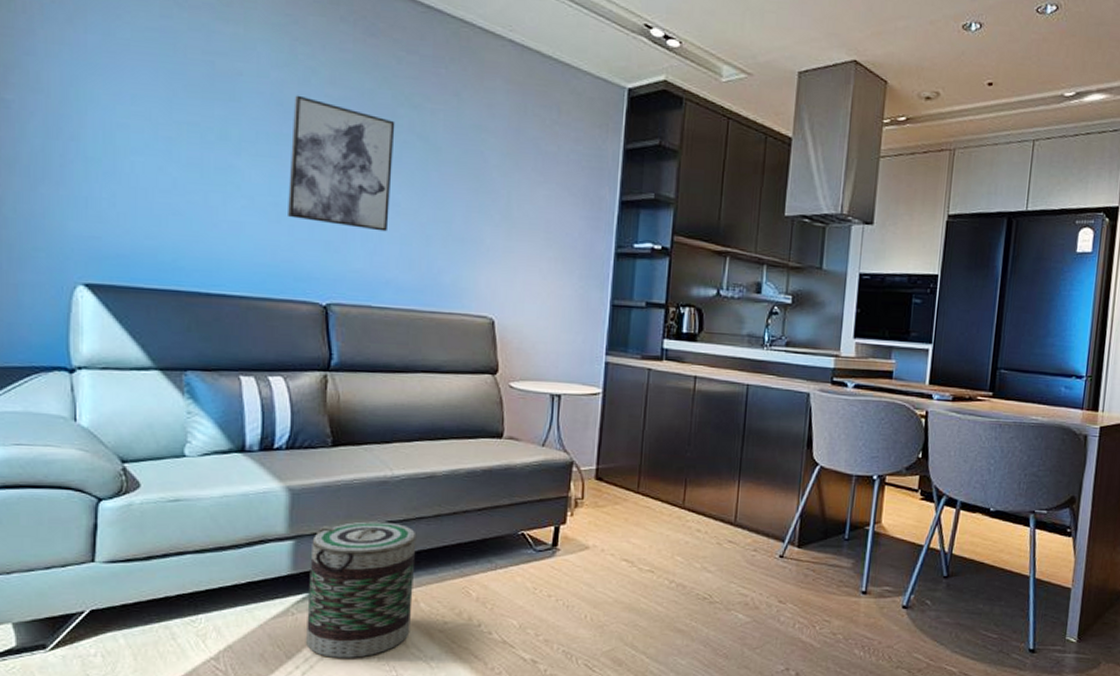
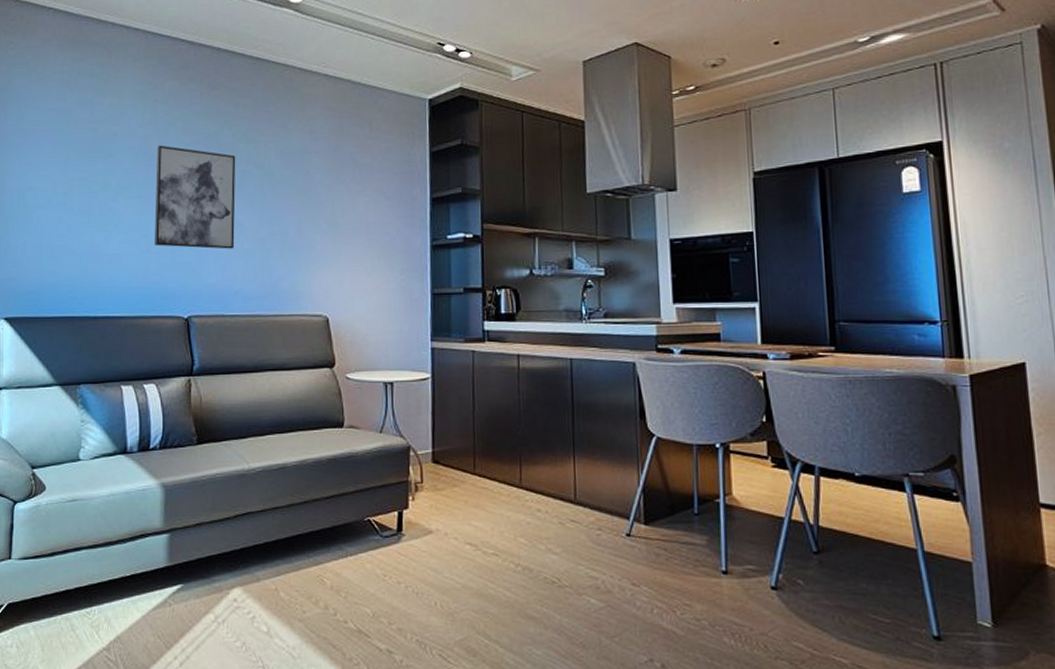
basket: present [306,521,417,658] -> none [182,513,274,648]

